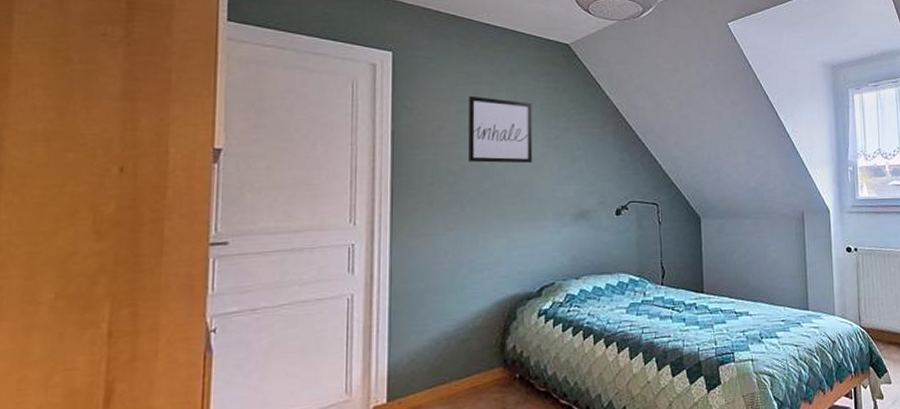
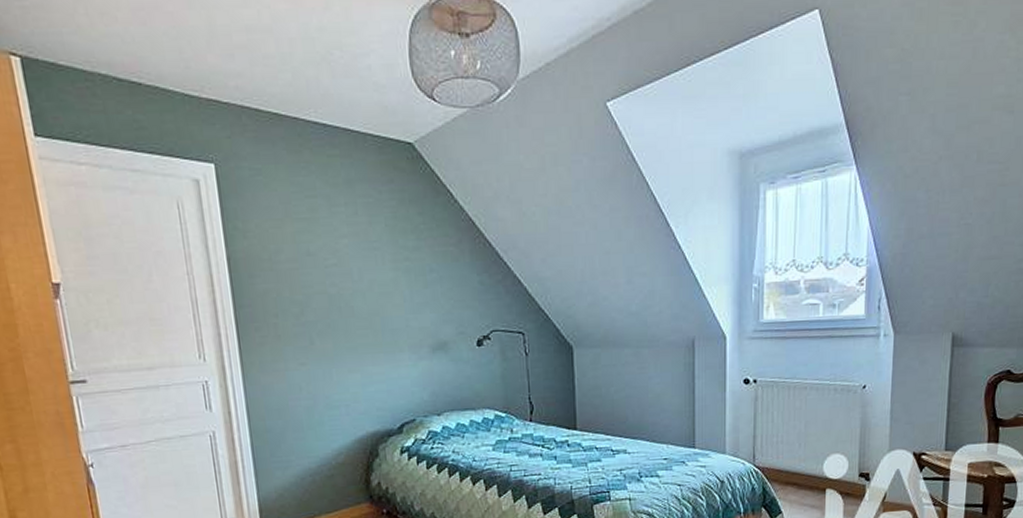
wall art: present [469,95,533,164] -> none [304,212,382,291]

